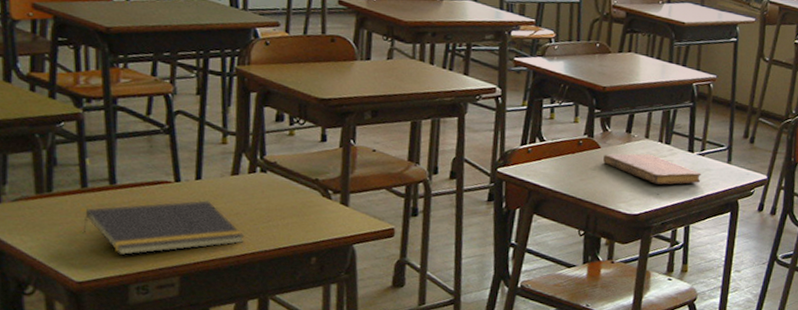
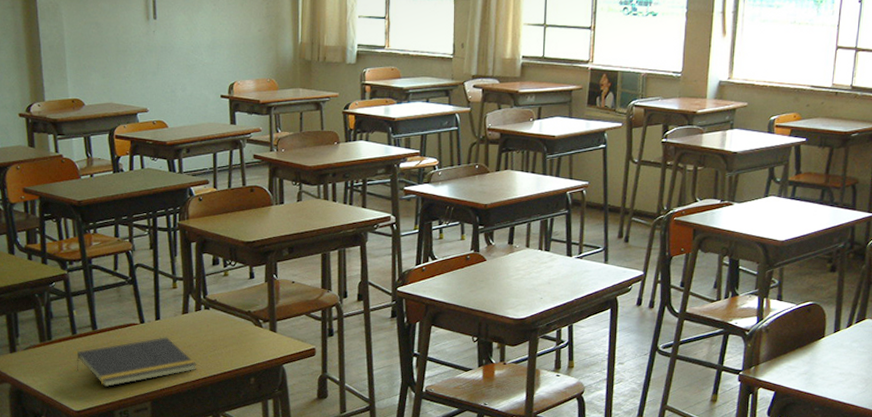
notebook: present [603,153,702,185] -> none [490,262,581,289]

